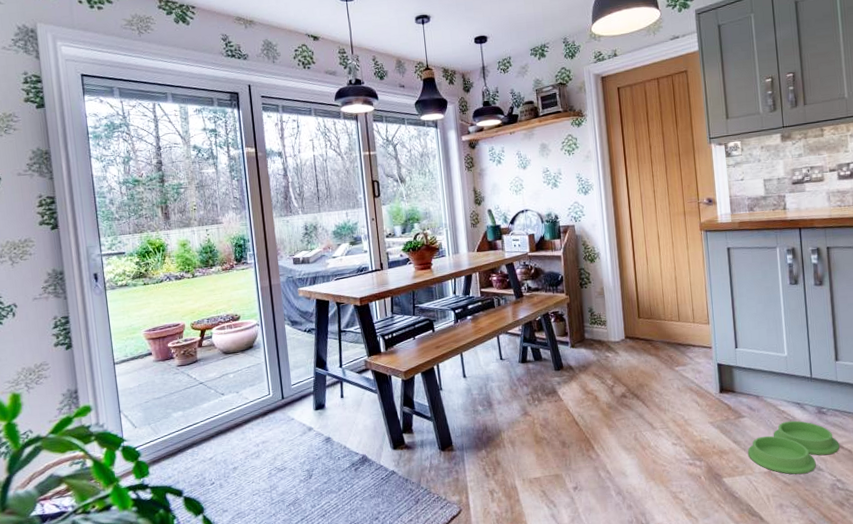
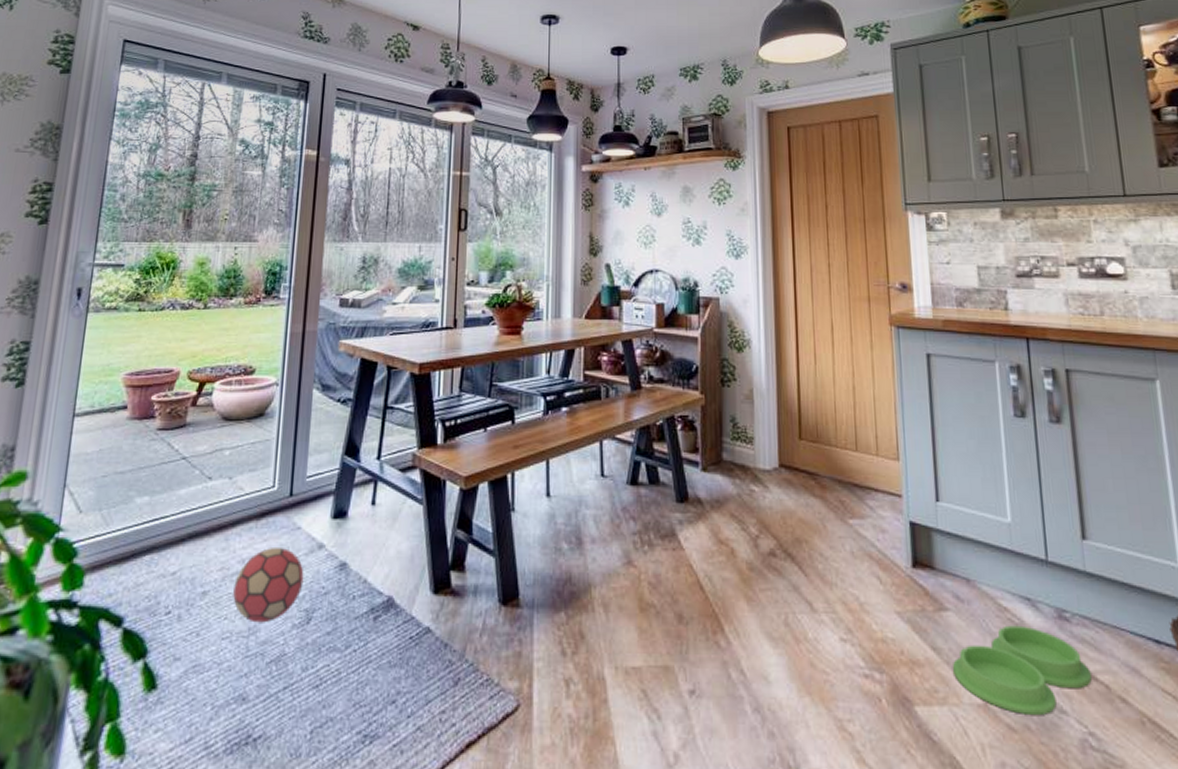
toy ball: none [254,433,303,483] -> present [233,548,304,623]

